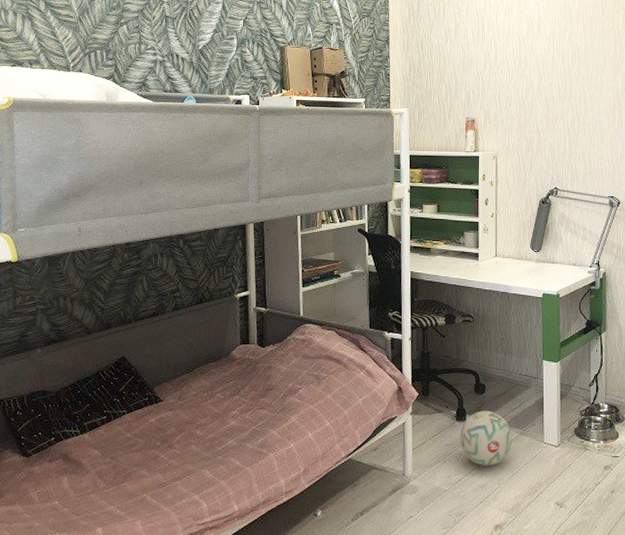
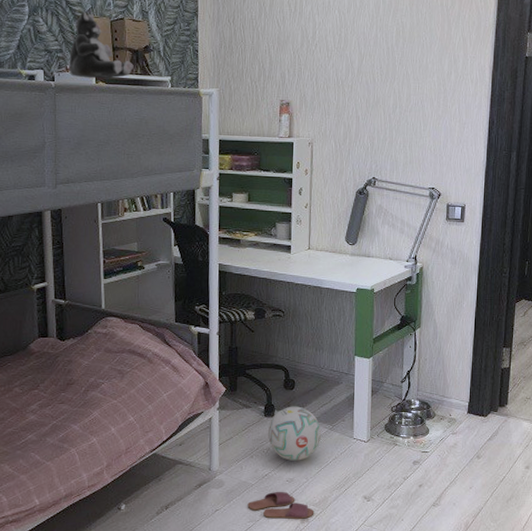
plush toy: none [272,43,331,102] -> present [69,12,134,79]
slippers: none [441,497,506,526] -> present [247,491,313,519]

